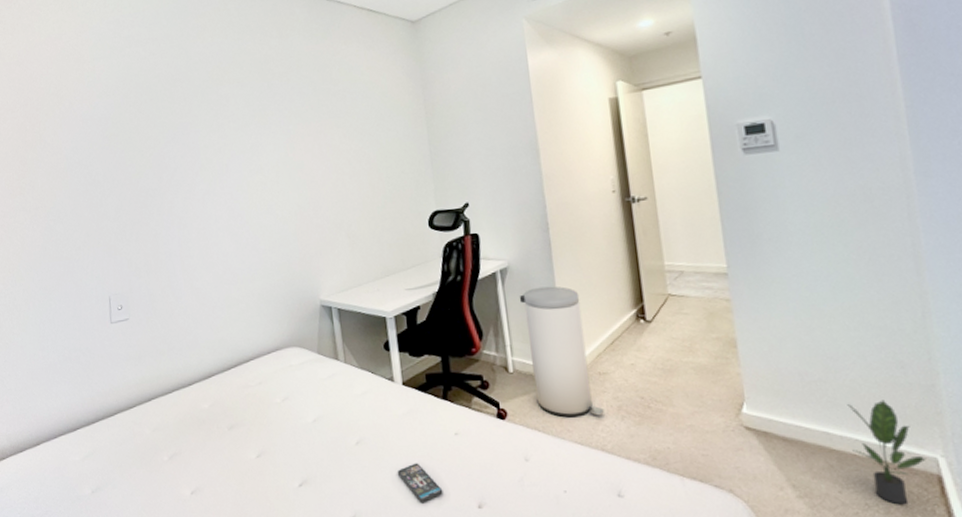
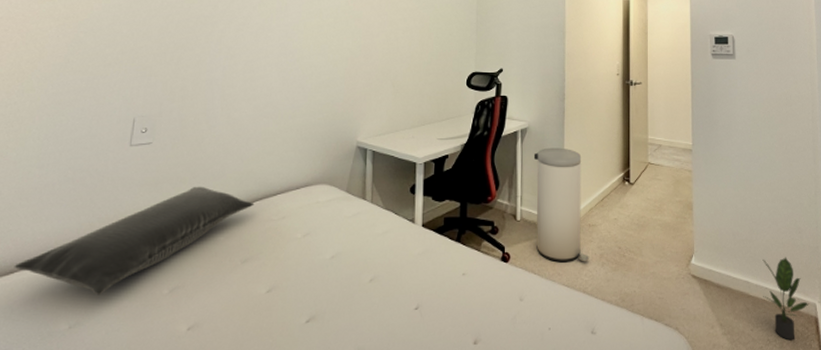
pillow: none [39,357,231,463] -> present [14,186,255,296]
smartphone: present [397,463,443,504] -> none [404,300,444,340]

